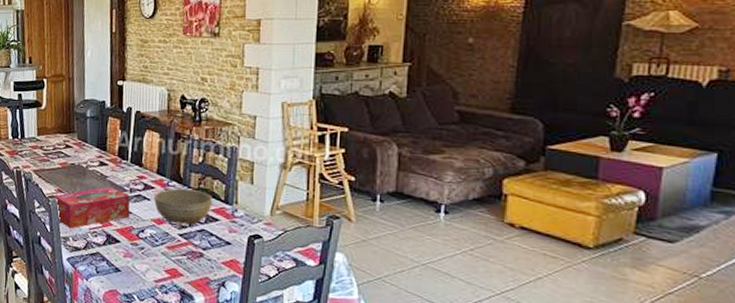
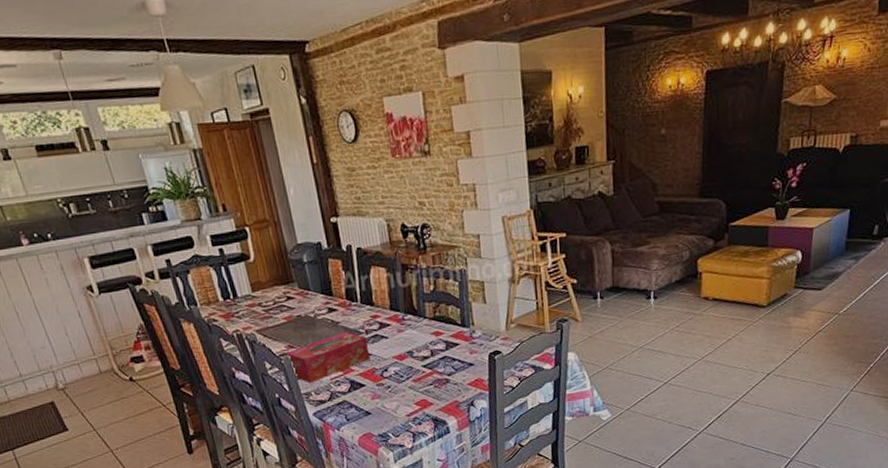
bowl: present [153,188,213,225] -> none [391,318,450,356]

